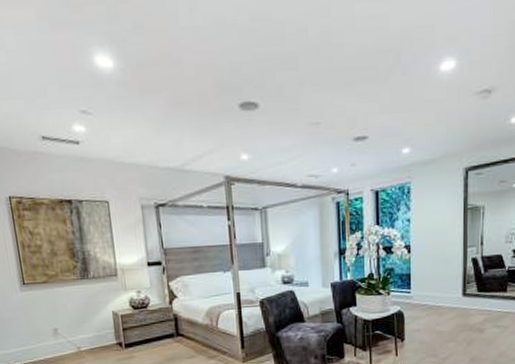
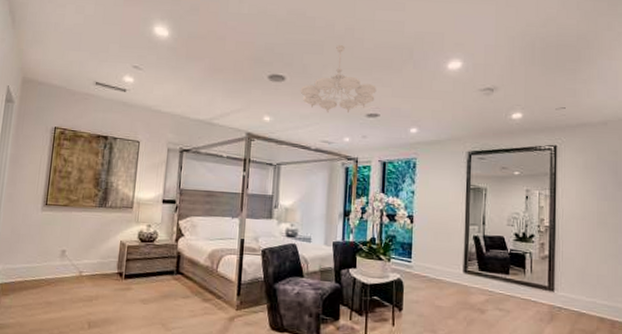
chandelier: none [277,53,362,141] -> present [300,44,377,114]

